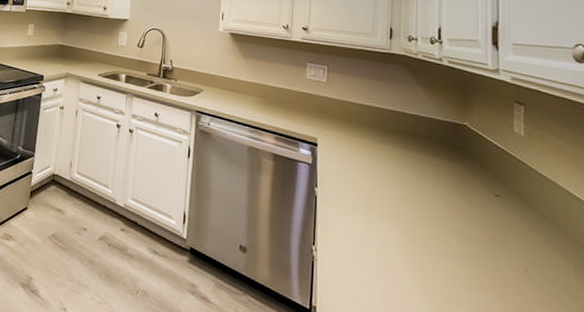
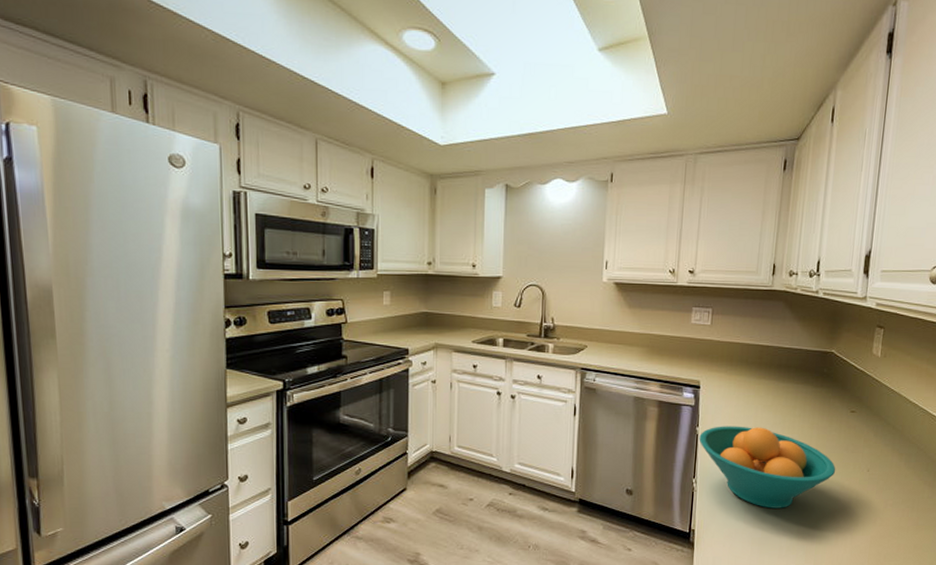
fruit bowl: none [318,190,484,301] -> present [699,426,836,509]

